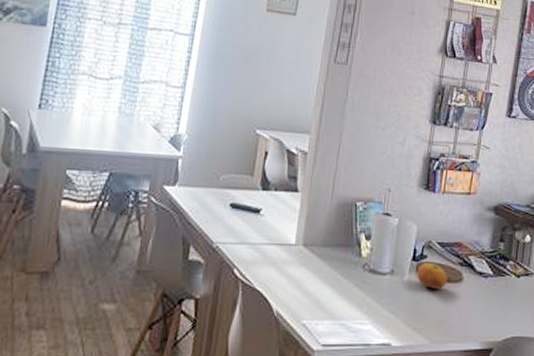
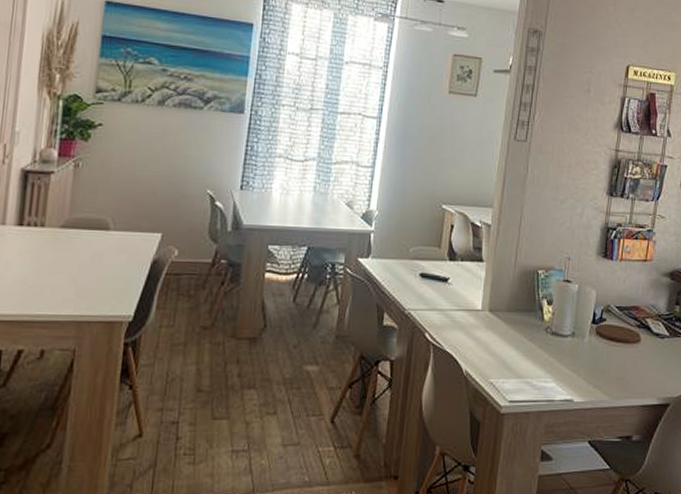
fruit: present [417,262,447,289] -> none [597,325,626,349]

